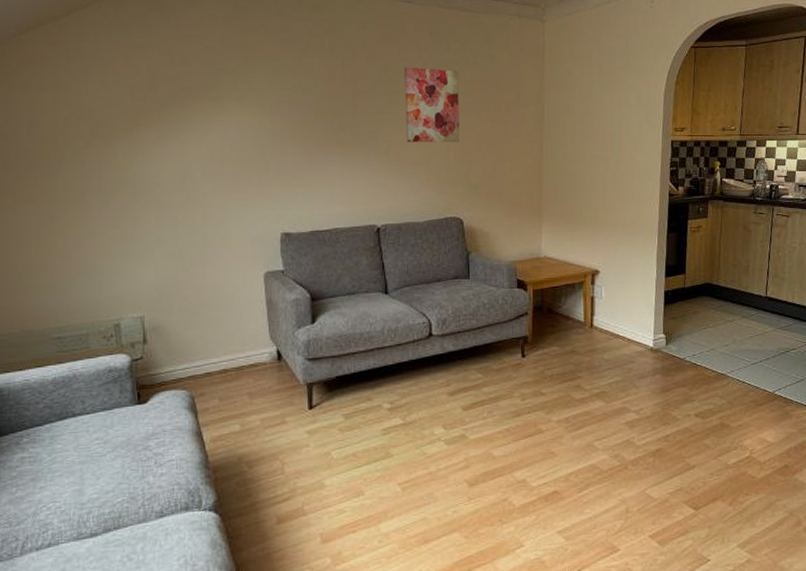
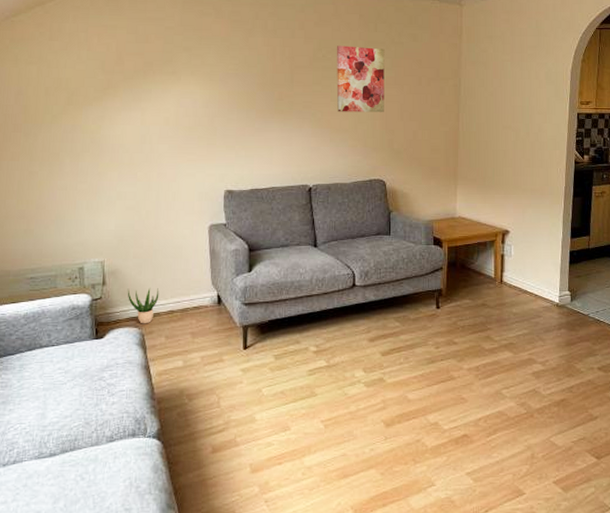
potted plant: none [172,345,210,386] -> present [127,288,160,324]

